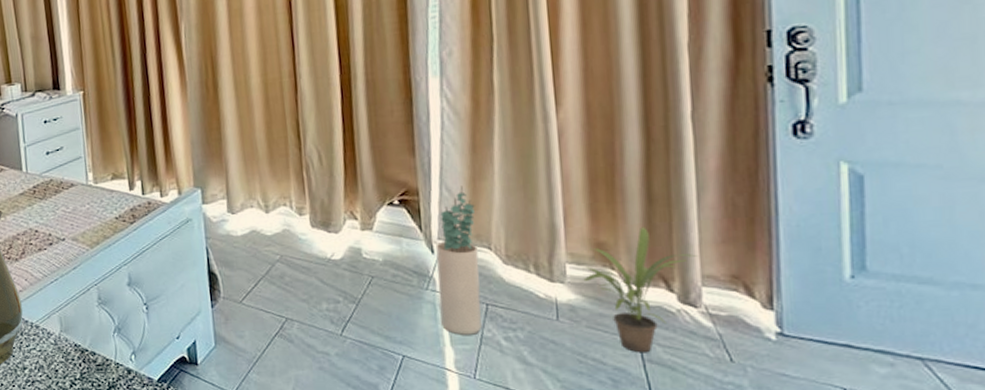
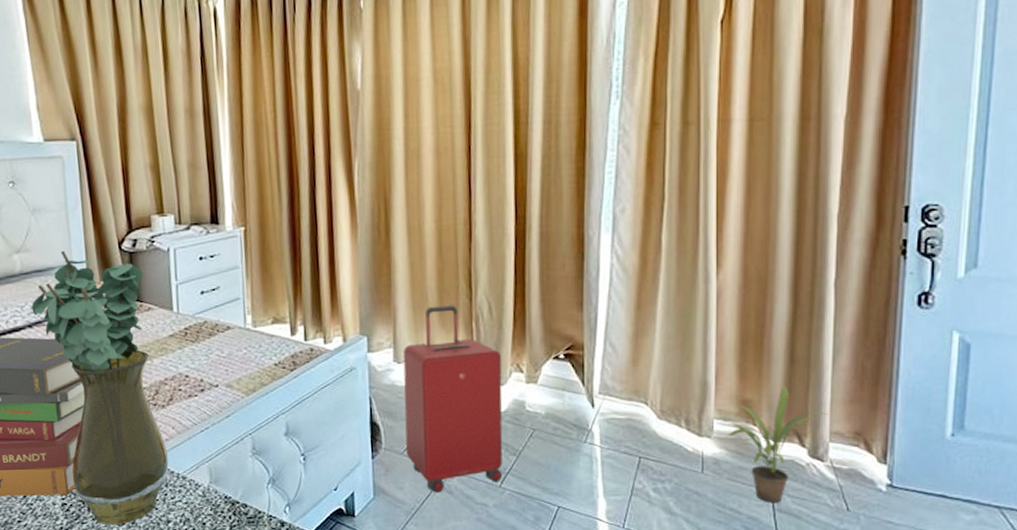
suitcase: none [236,155,342,341] -> present [402,305,503,493]
vase: present [435,186,482,335] -> none [595,342,636,487]

